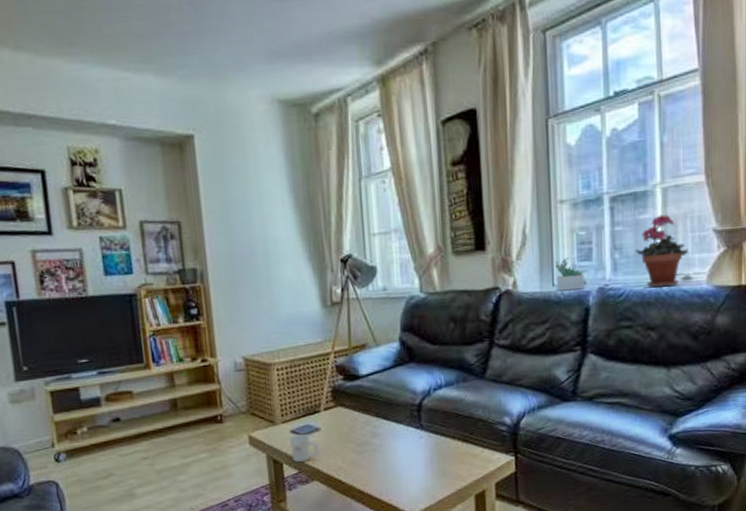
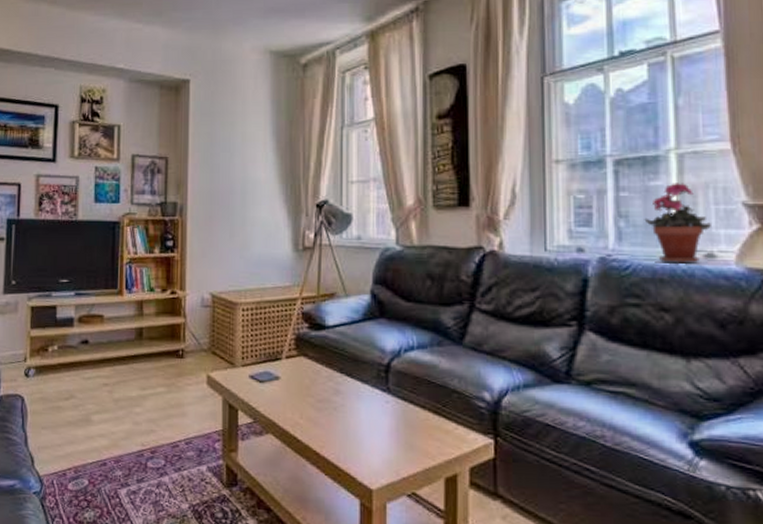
mug: present [289,433,320,463] -> none [247,379,277,412]
succulent plant: present [555,257,585,291] -> none [548,221,584,258]

